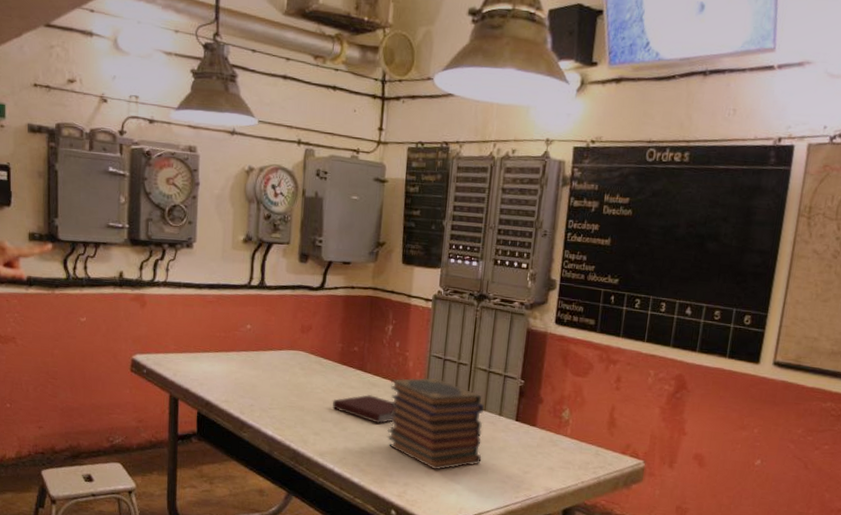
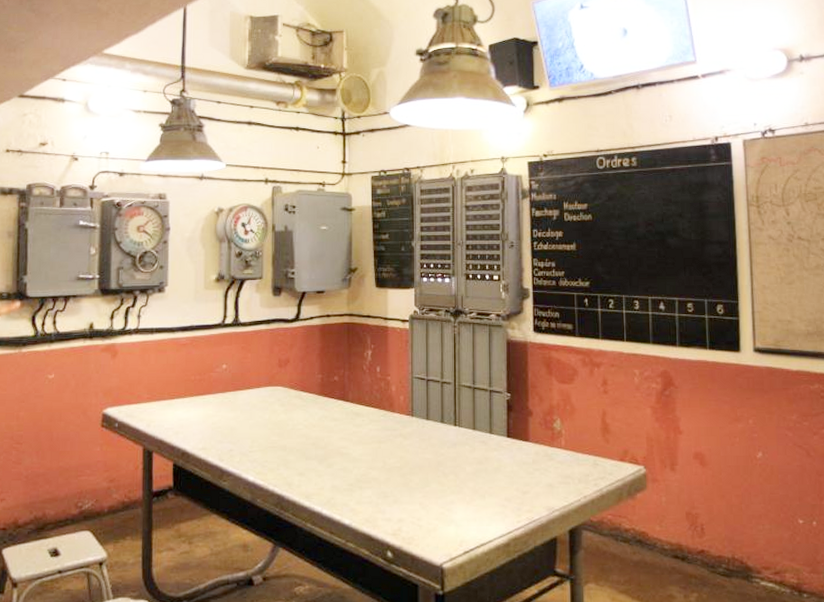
notebook: present [332,395,396,424] -> none [315,426,382,456]
book stack: present [386,377,485,471] -> none [374,400,477,501]

